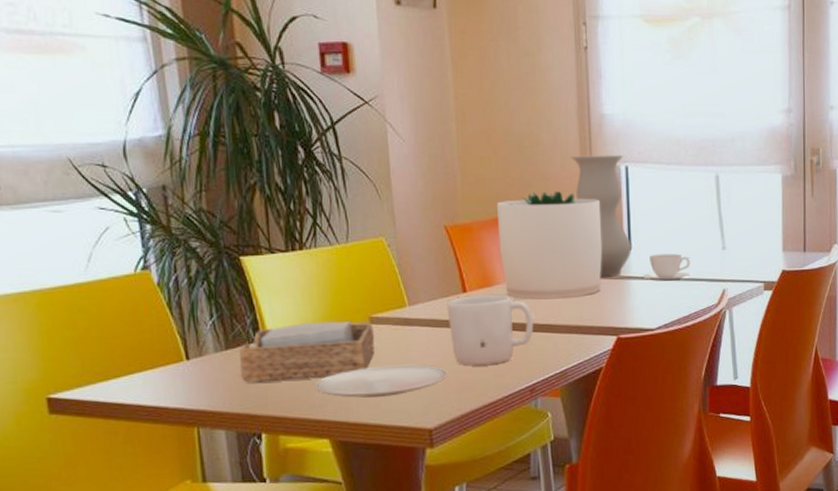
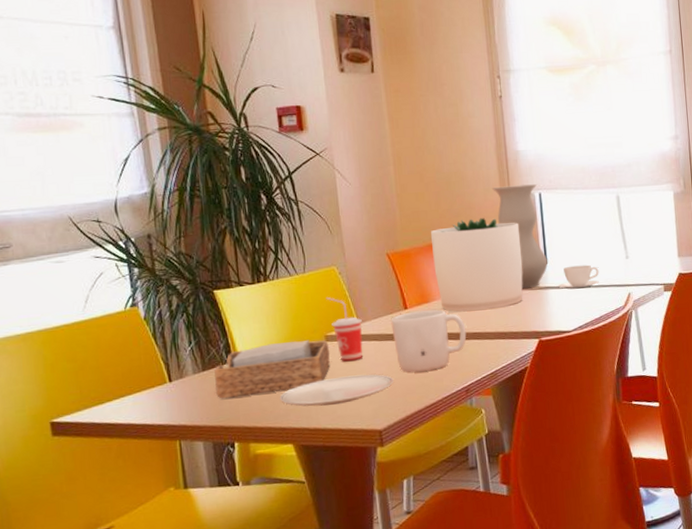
beverage cup: none [372,273,414,350] -> present [326,297,363,363]

